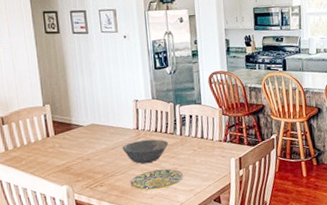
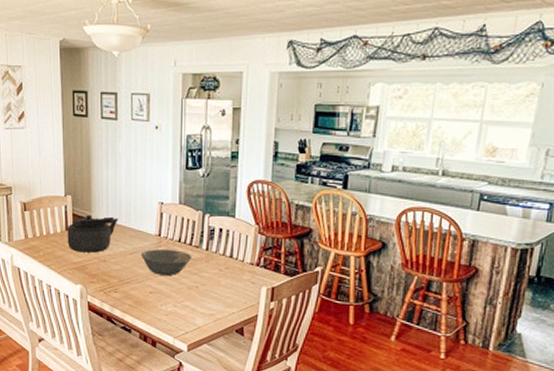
kettle: none [48,118,98,156] -> present [67,214,119,253]
plate: present [130,168,184,191] -> none [145,284,205,307]

